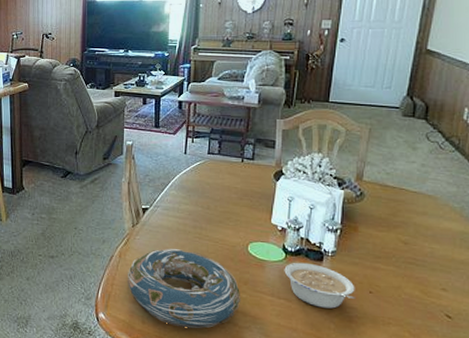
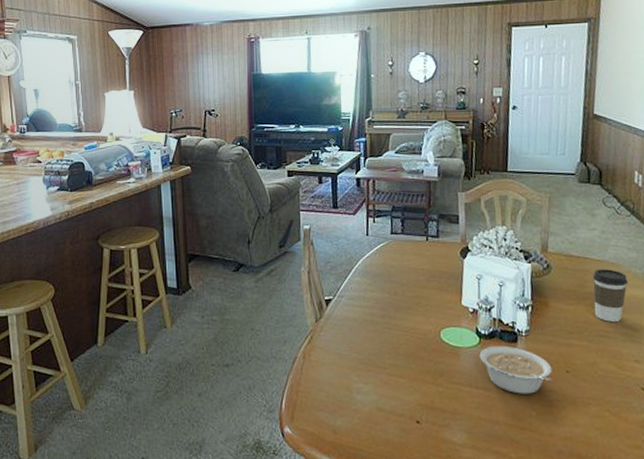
decorative bowl: present [127,249,241,329] -> none [313,343,438,434]
coffee cup: none [404,201,445,251] -> present [592,269,629,322]

